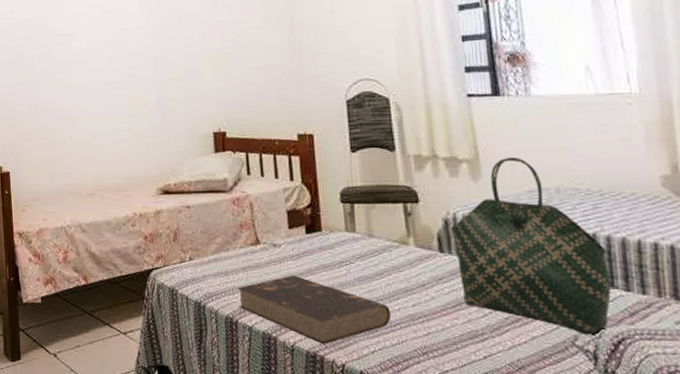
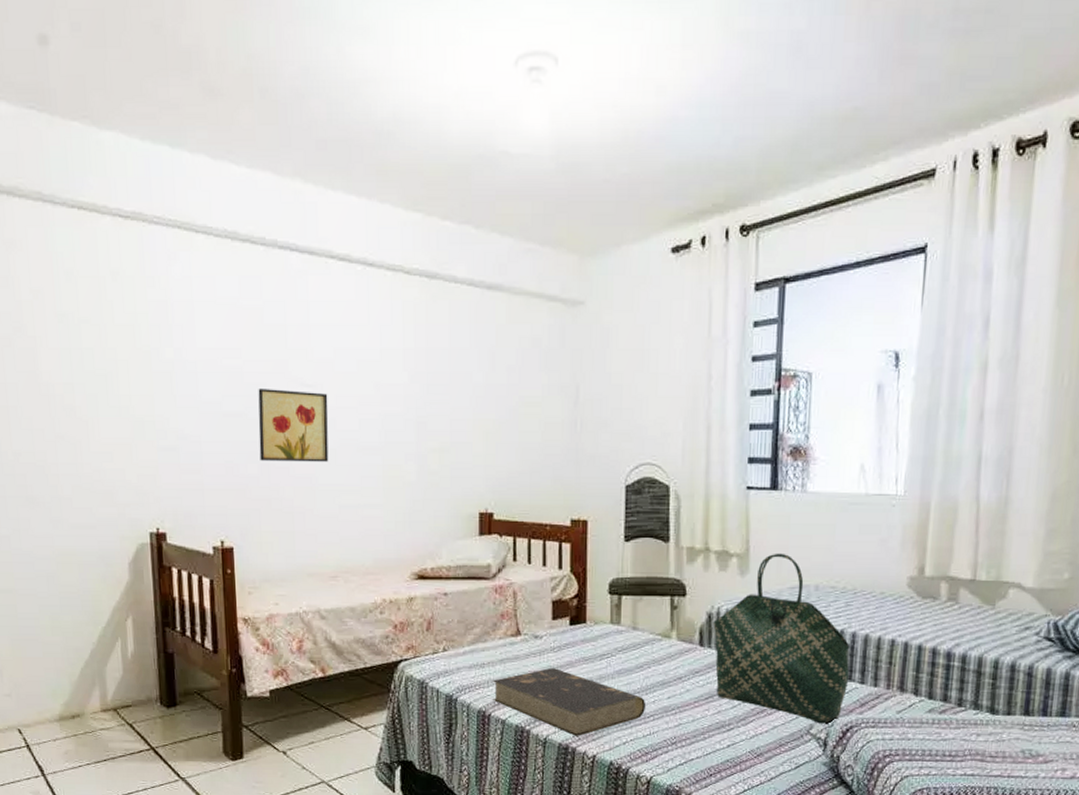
wall art: none [26,40,83,99] -> present [258,387,329,463]

